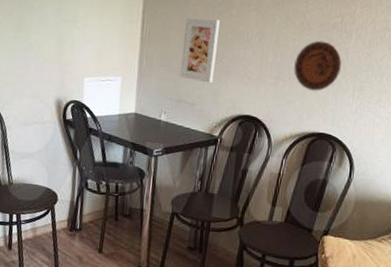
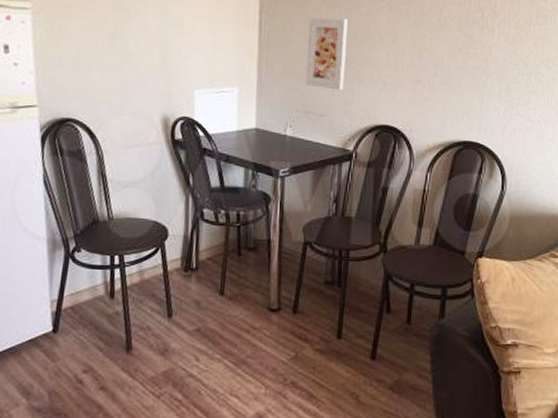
decorative plate: present [294,40,342,92] -> none [433,38,485,96]

